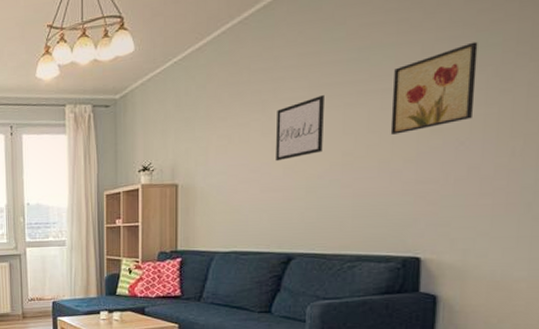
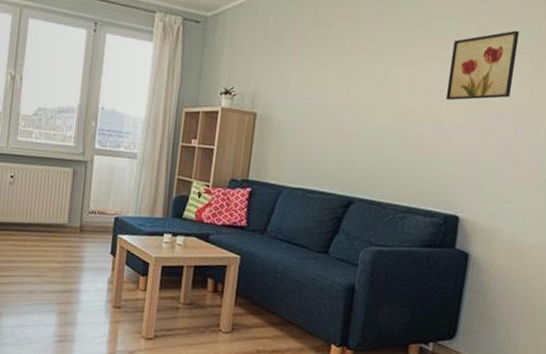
wall art: present [276,95,324,162] -> none [348,52,395,107]

